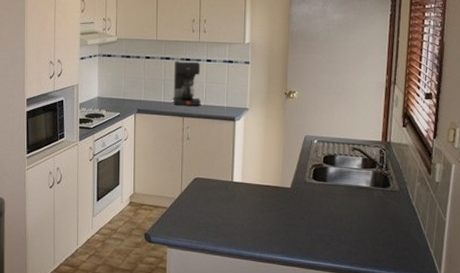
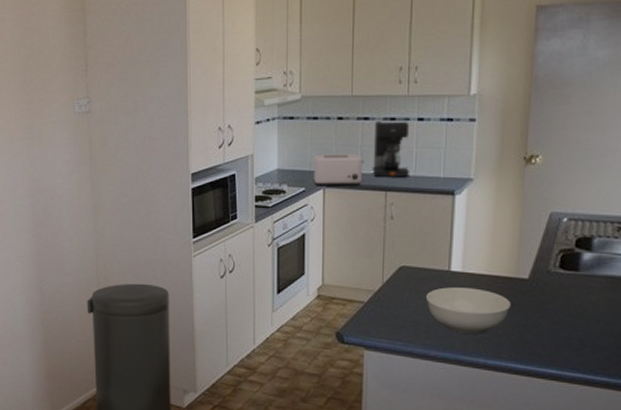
toaster: none [127,85,167,112] -> present [314,153,364,186]
bowl: none [214,195,278,233] -> present [425,287,511,334]

